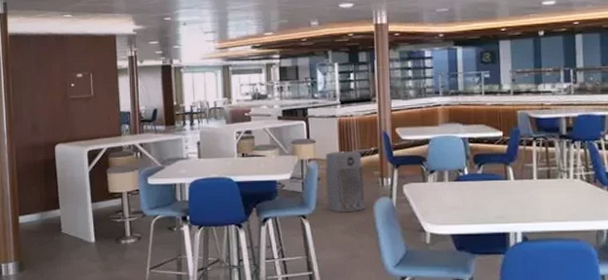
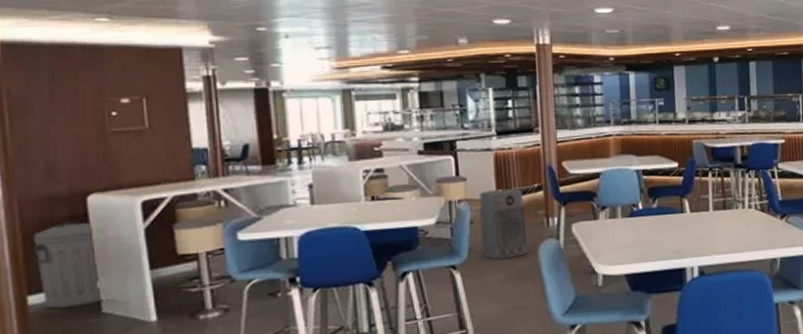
trash can: none [24,163,62,227] -> present [33,220,102,309]

